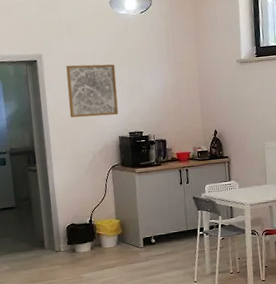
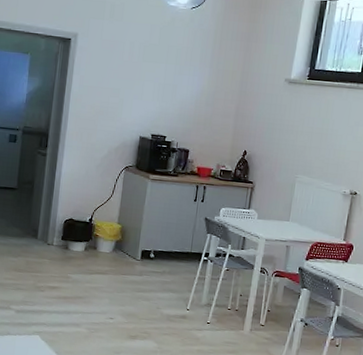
wall art: present [66,64,119,118] -> none [93,50,152,112]

